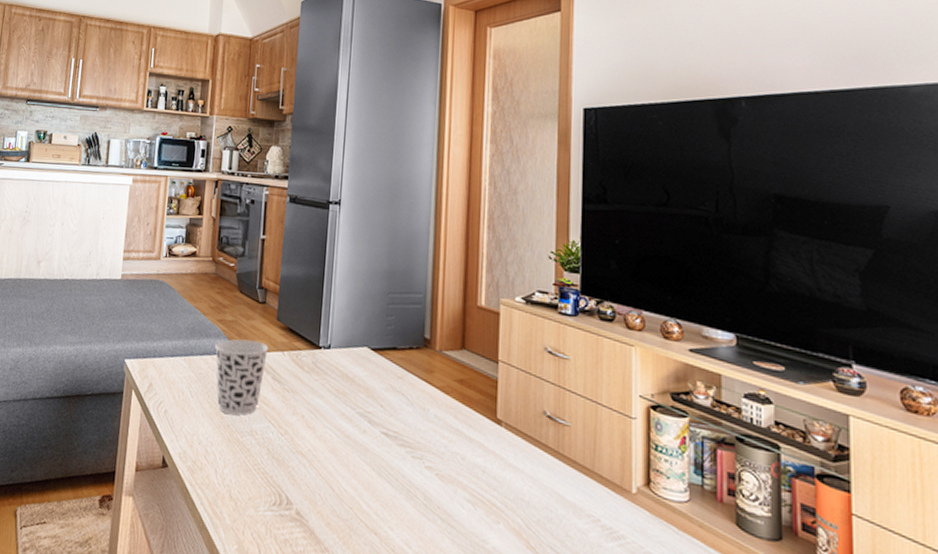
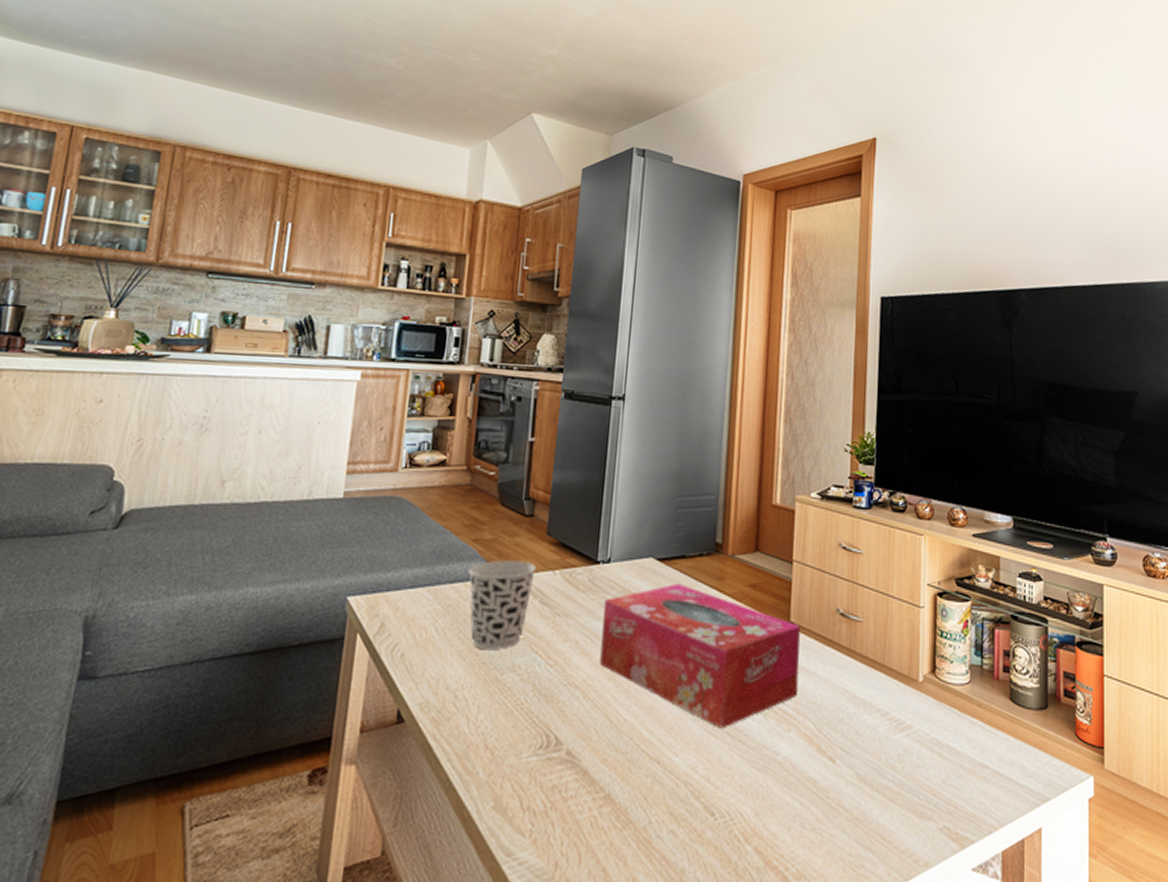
tissue box: none [323,372,507,511] -> present [600,583,800,729]

